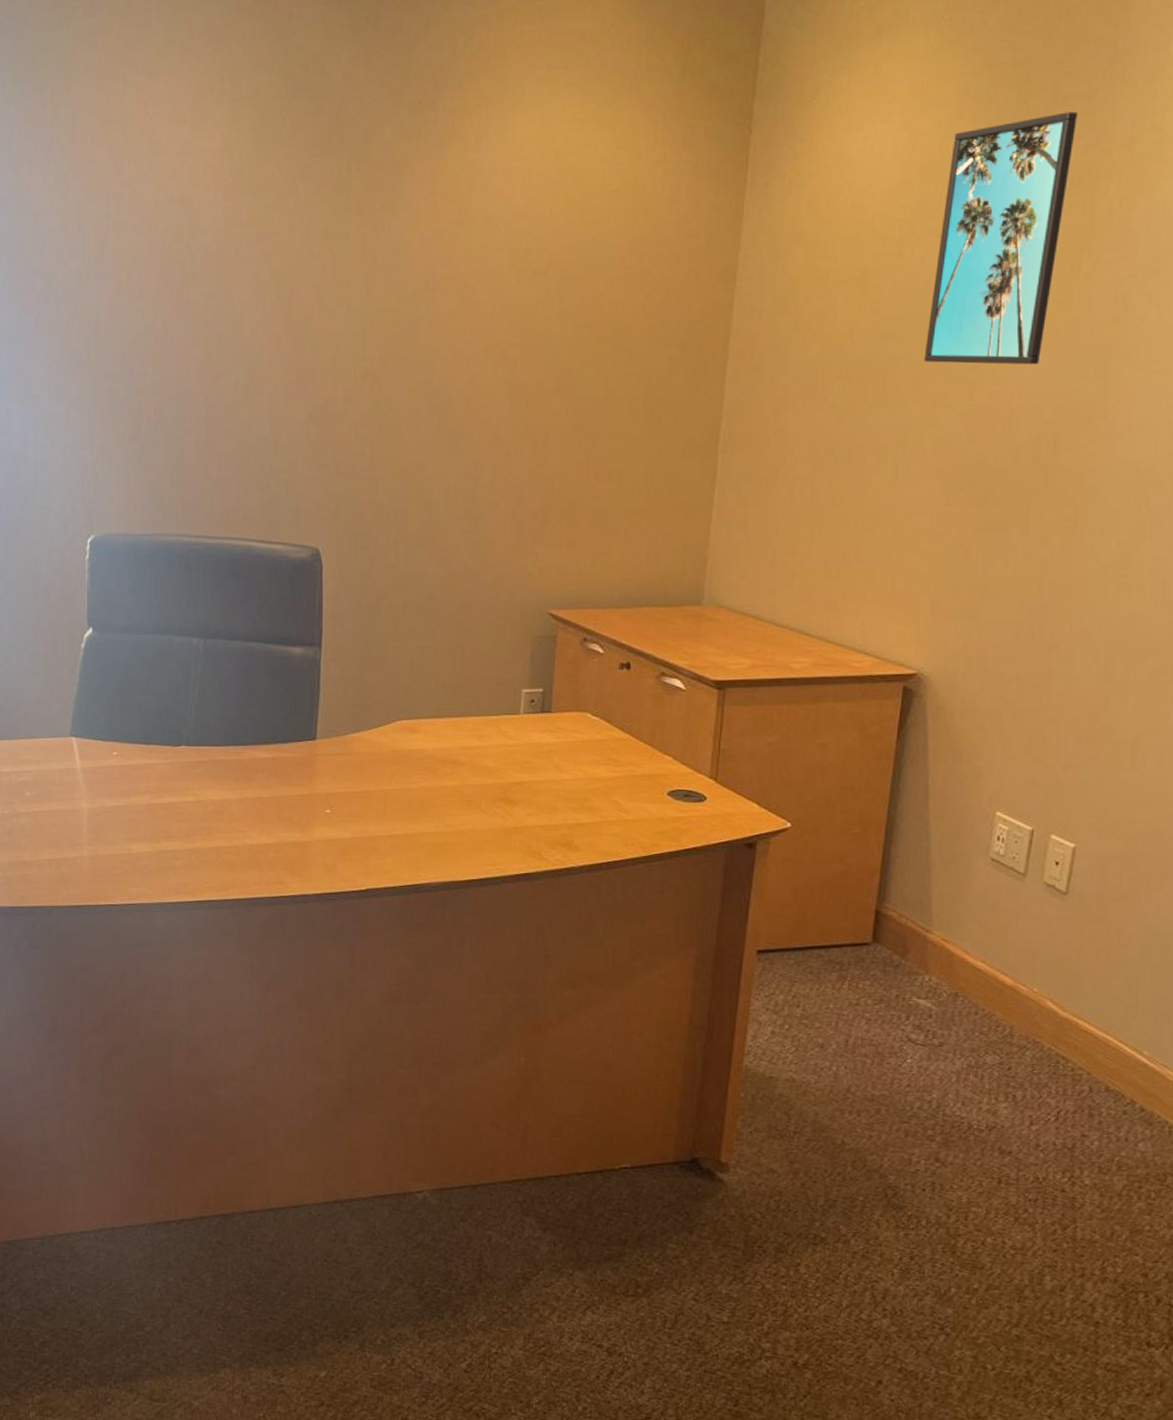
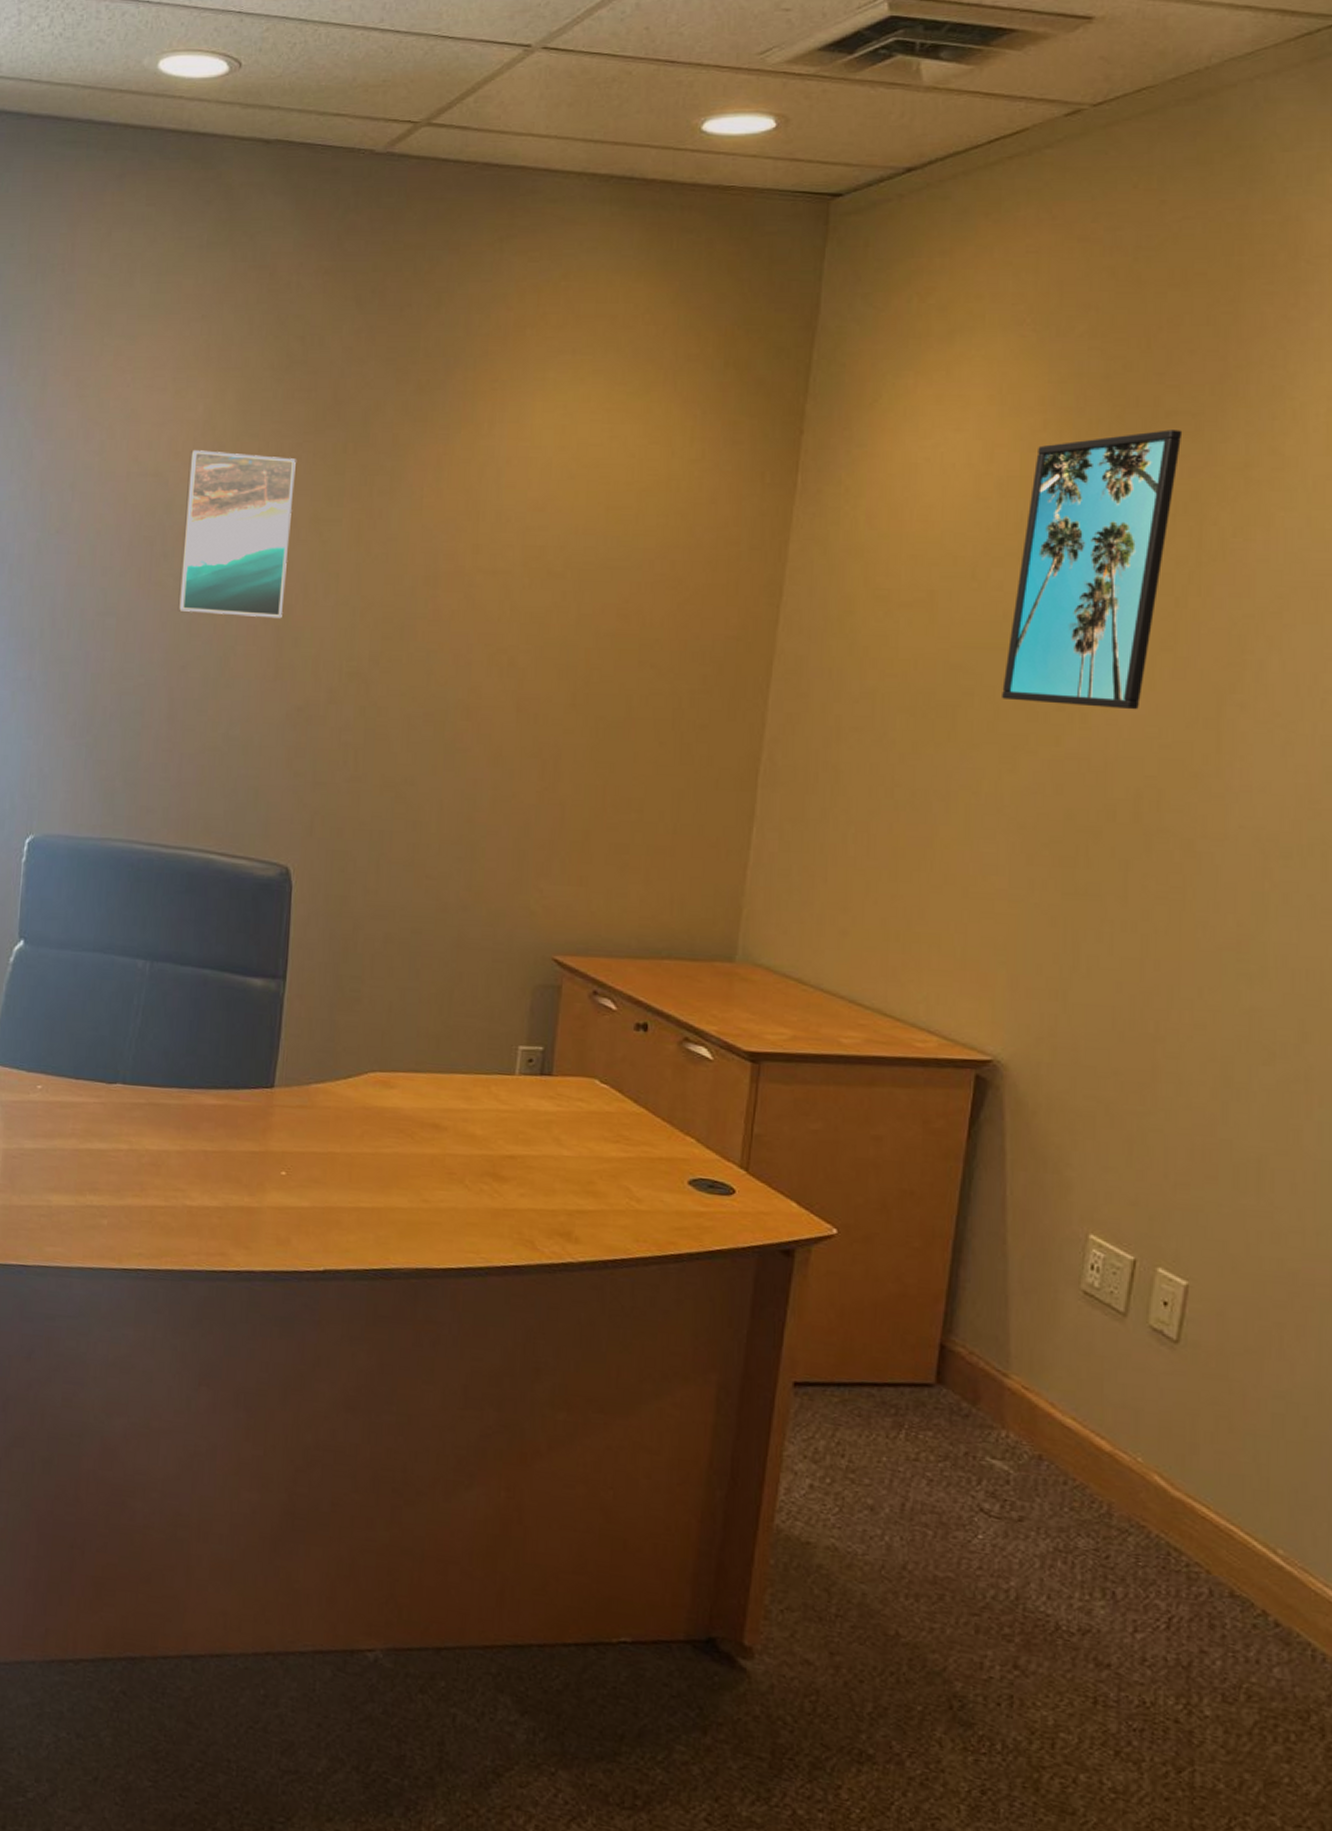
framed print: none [208,176,306,328] -> present [178,450,296,619]

